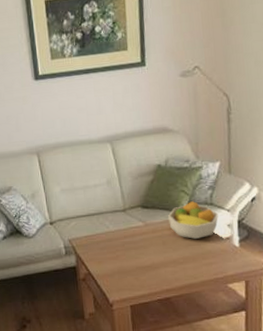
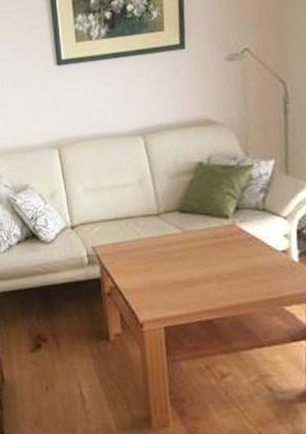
fruit bowl: present [168,201,218,239] -> none [211,206,272,251]

